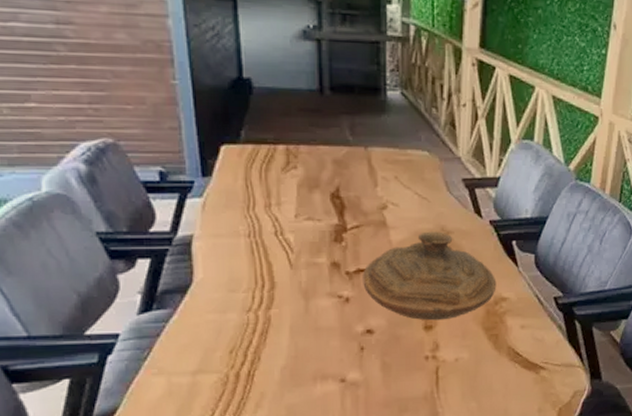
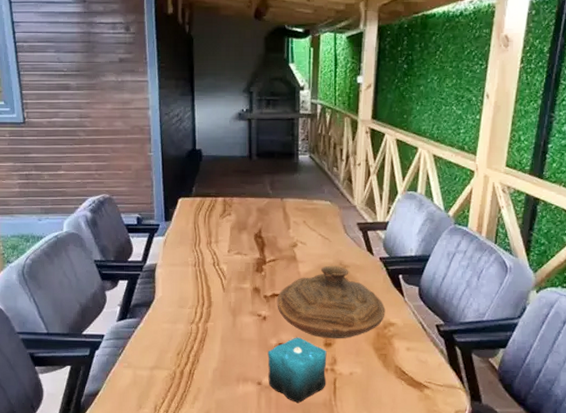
candle: none [352,321,427,399] -> present [267,337,327,403]

